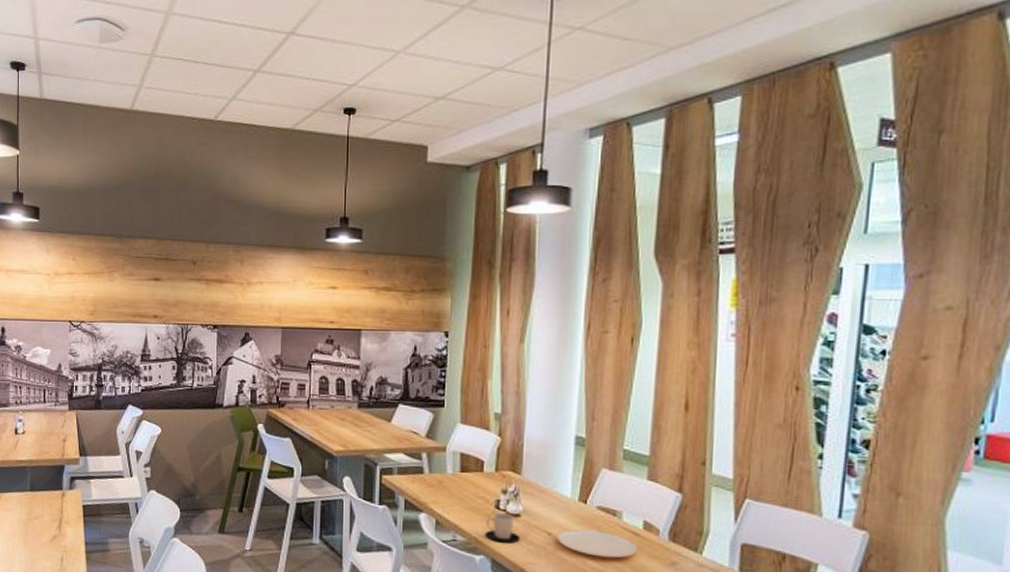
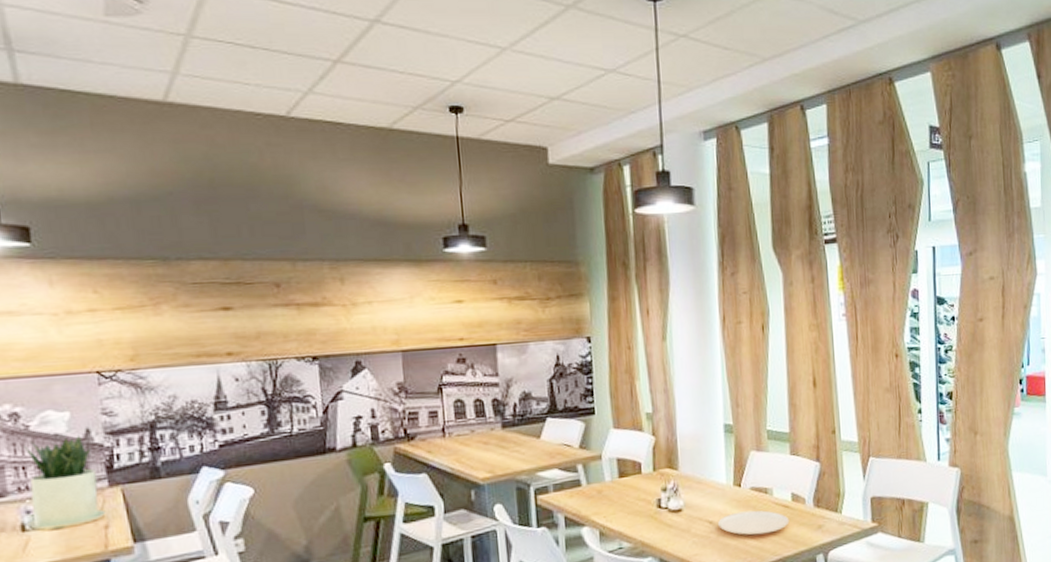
planter: none [18,368,65,437] -> present [23,436,106,531]
cup: present [484,512,520,543] -> none [650,510,685,541]

